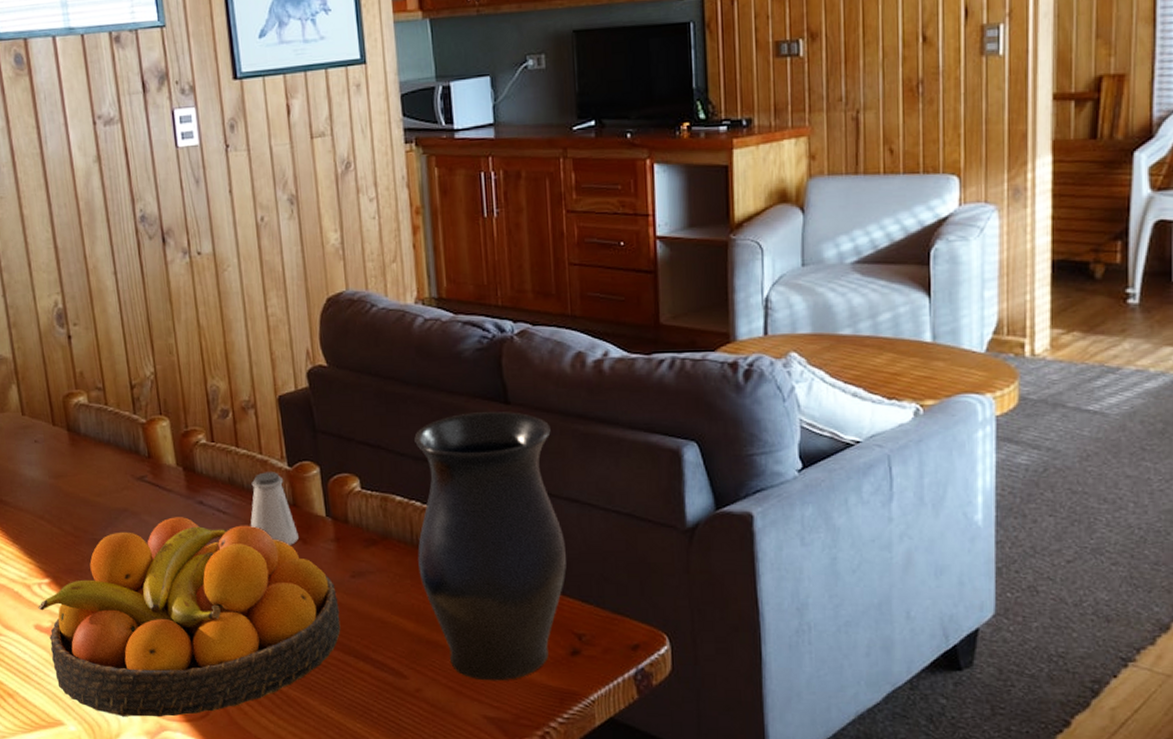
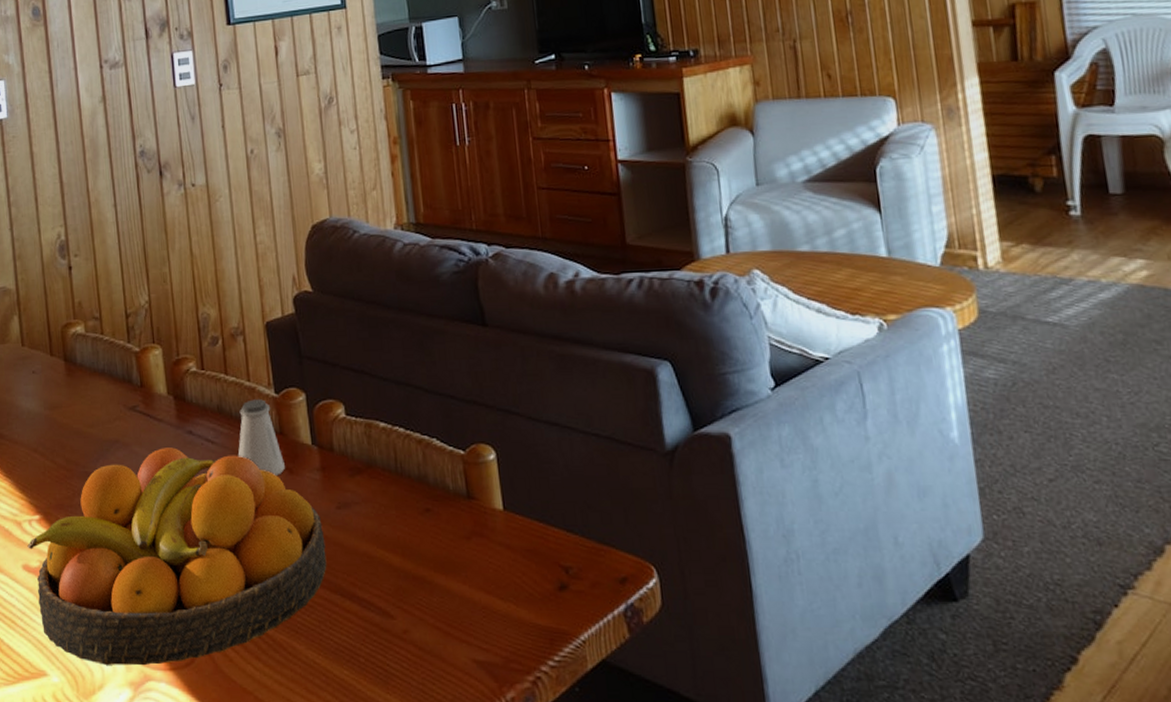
vase: present [414,412,567,681] -> none [396,334,550,620]

